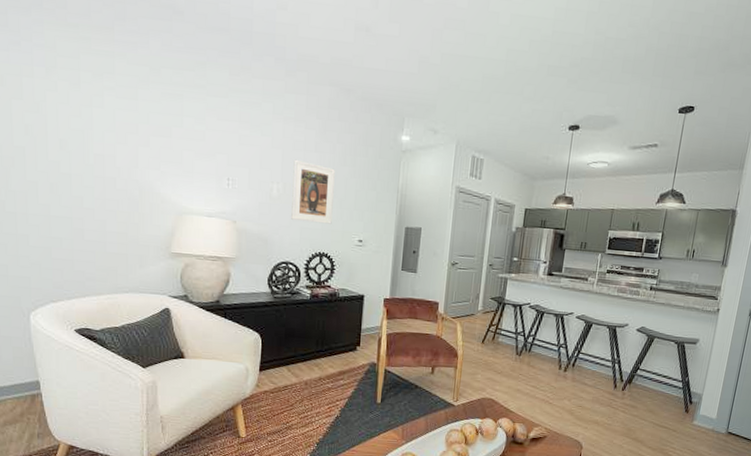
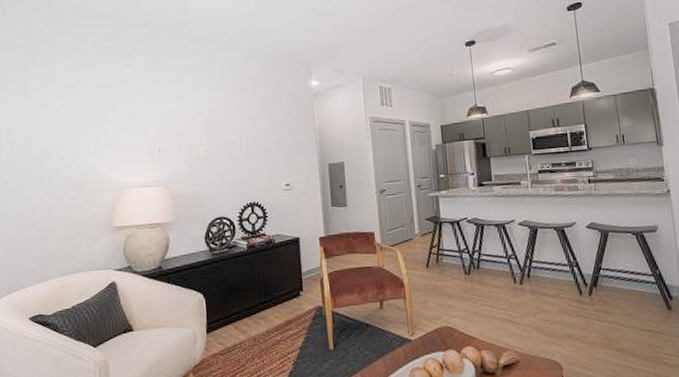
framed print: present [291,159,335,224] -> none [216,120,258,176]

